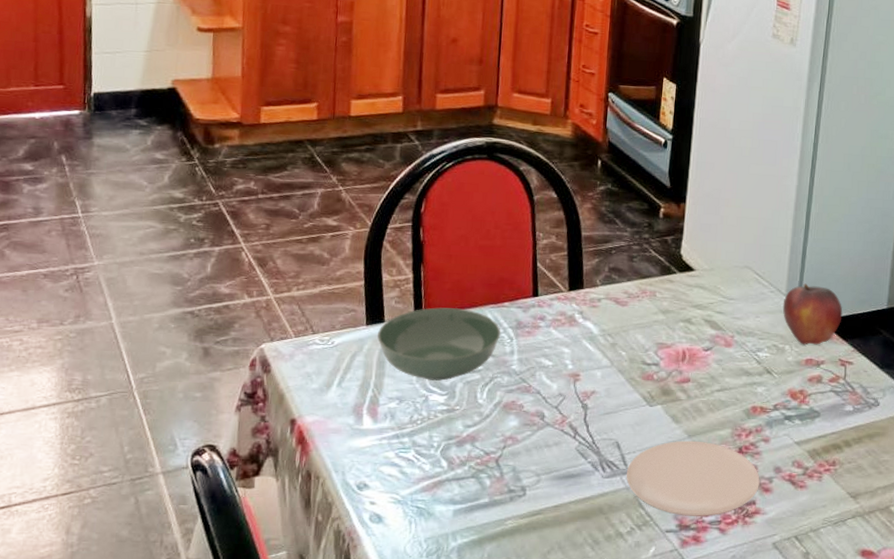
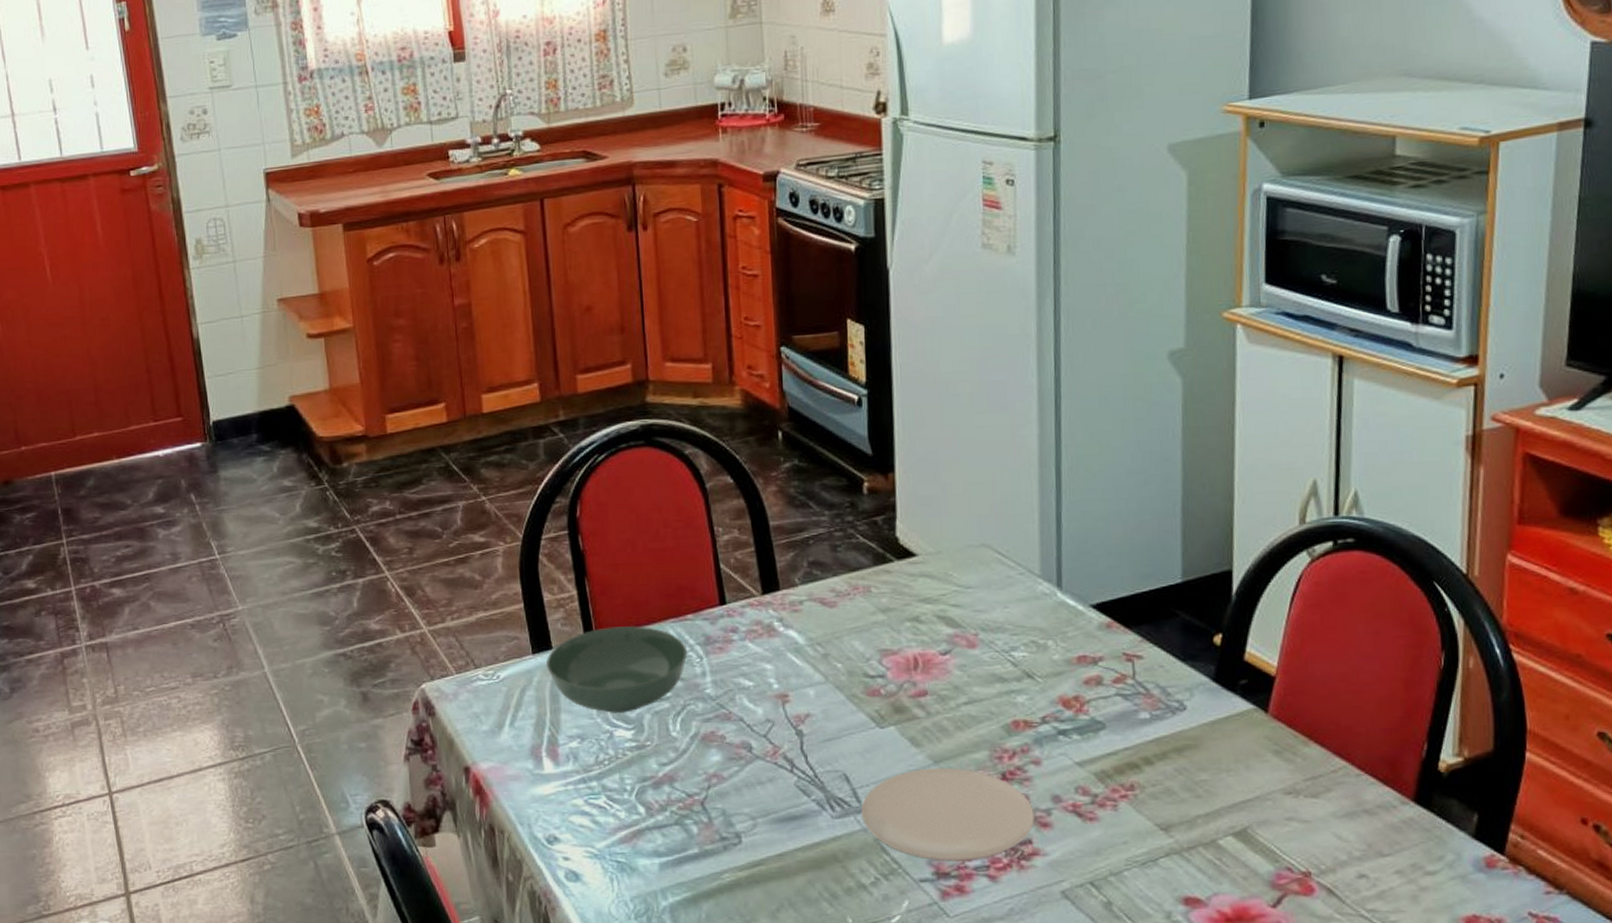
fruit: present [782,283,843,345] -> none [1037,559,1121,639]

